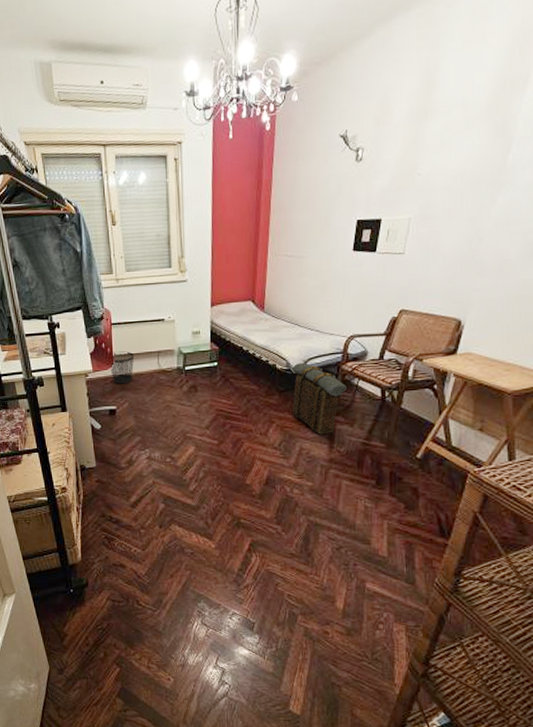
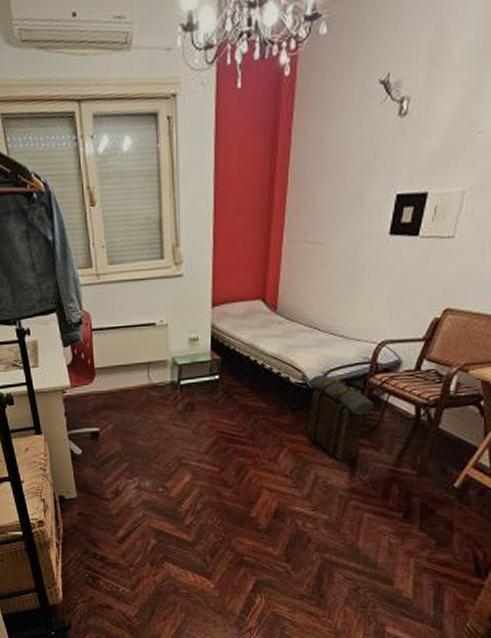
wastebasket: present [110,351,135,384] -> none [91,362,120,402]

